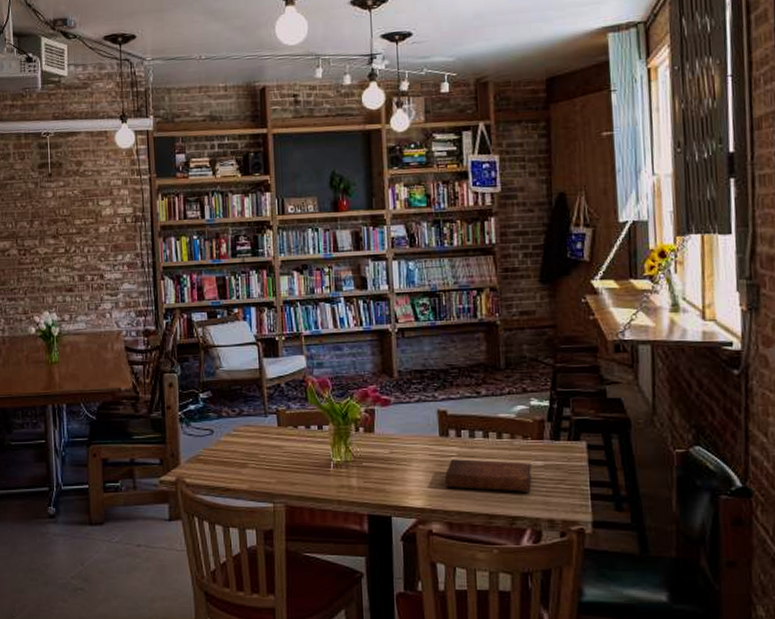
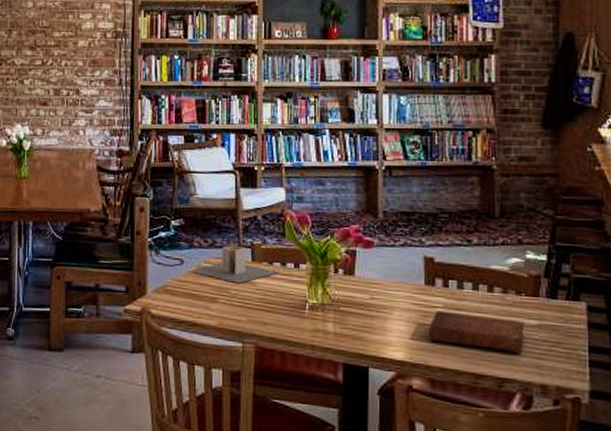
utensil holder: none [219,408,303,448] -> present [189,240,278,283]

